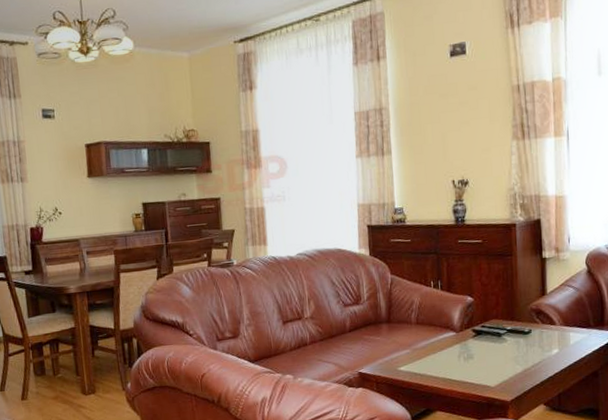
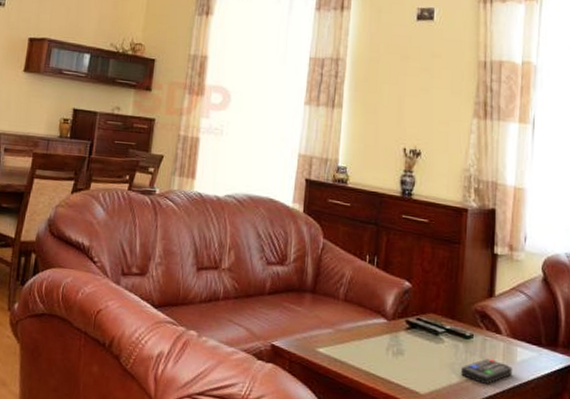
remote control: none [524,346,568,368] -> present [461,358,513,384]

